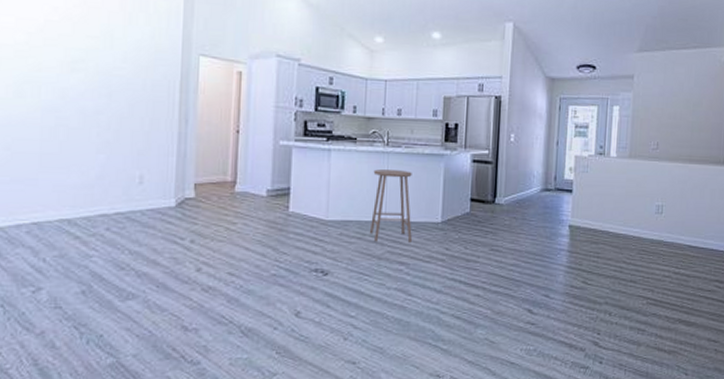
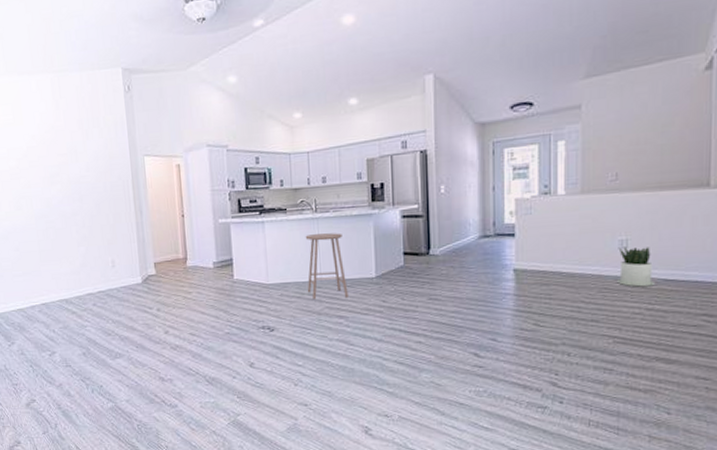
planter: none [653,212,682,251] -> present [617,247,656,287]

